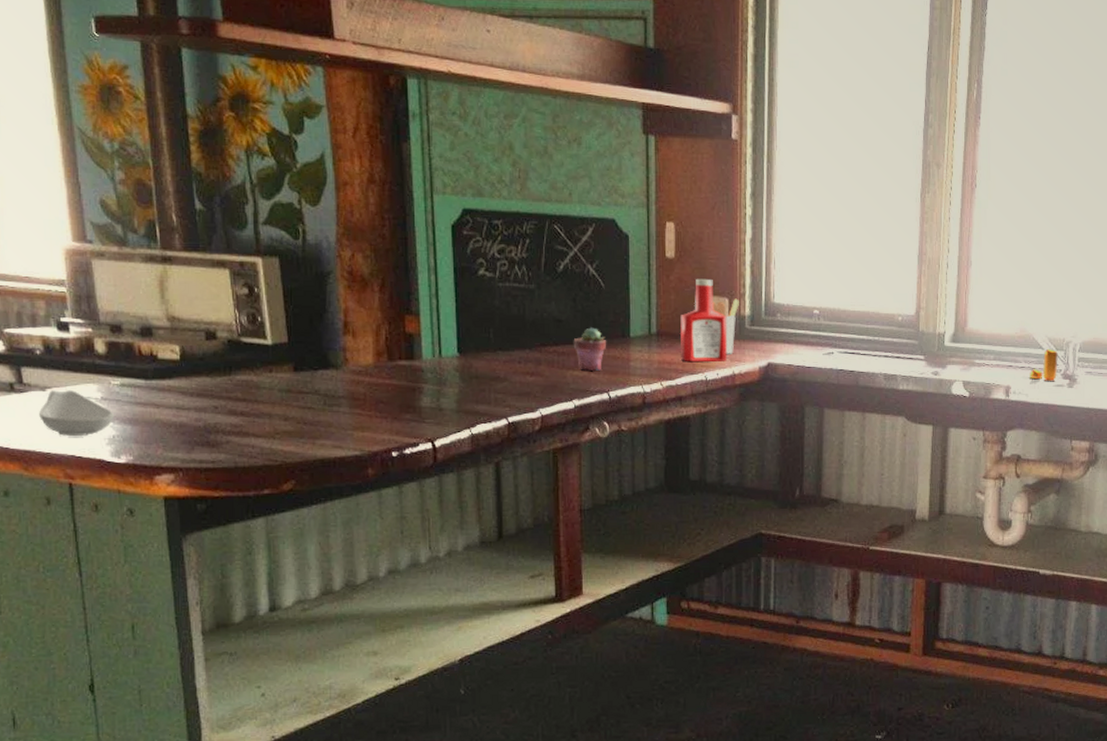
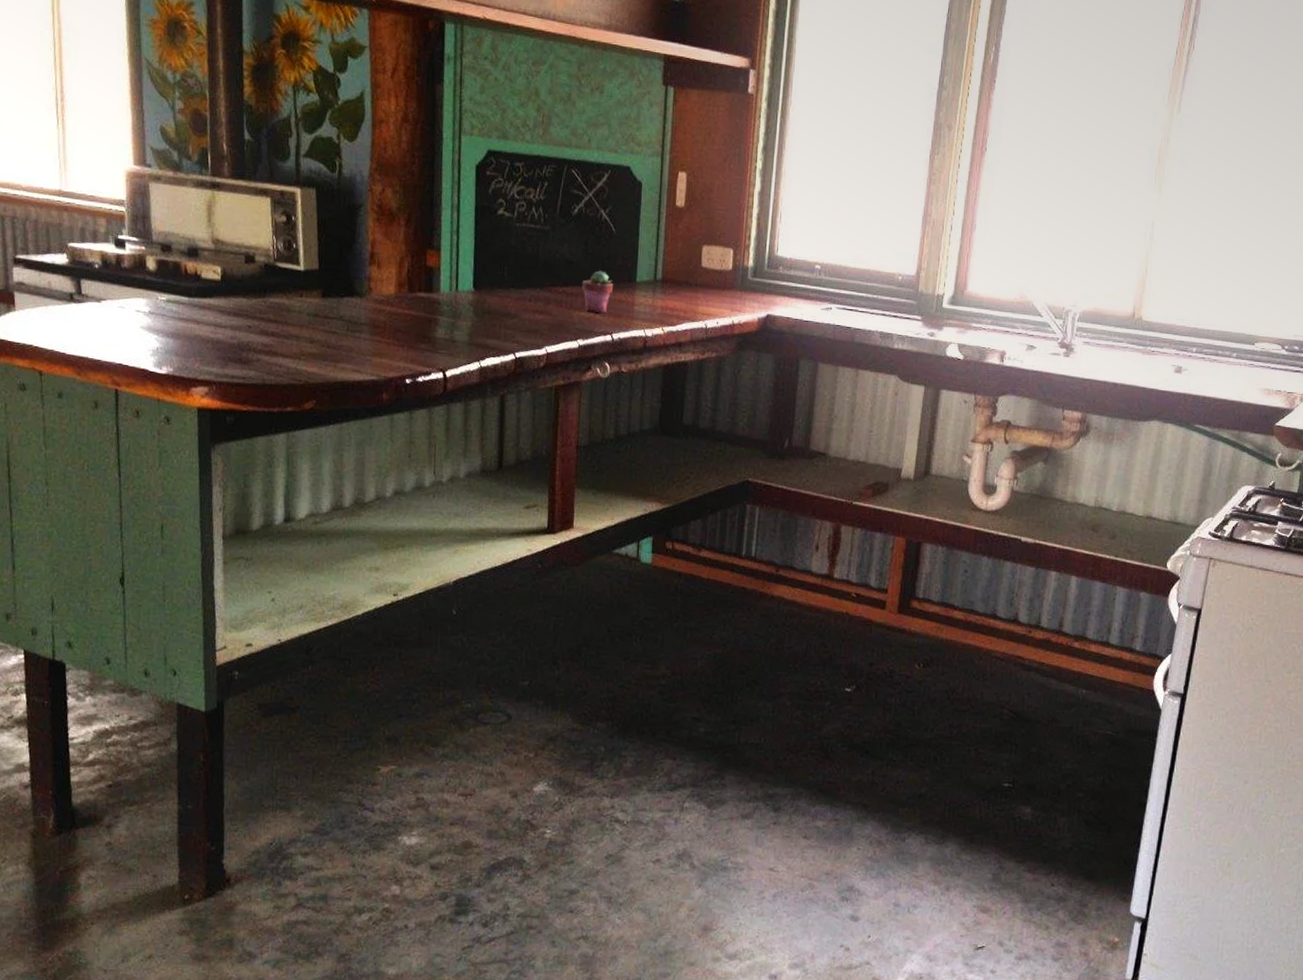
spoon rest: present [39,390,115,436] -> none [94,302,160,346]
ketchup bottle: present [680,278,728,361] -> none [683,228,731,311]
utensil holder: present [712,298,739,354] -> none [717,249,744,304]
pepper shaker: present [1028,348,1059,381] -> none [1025,316,1058,349]

